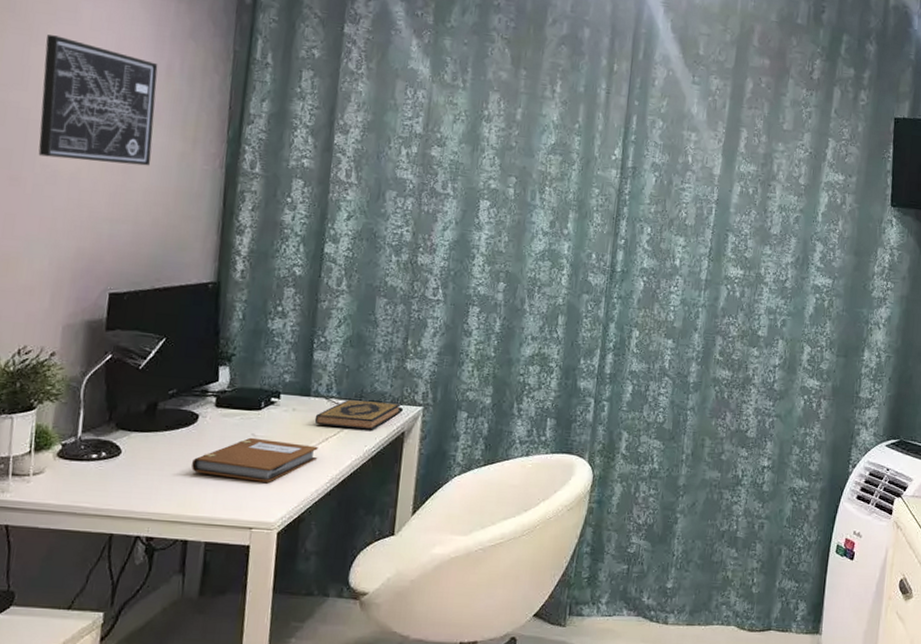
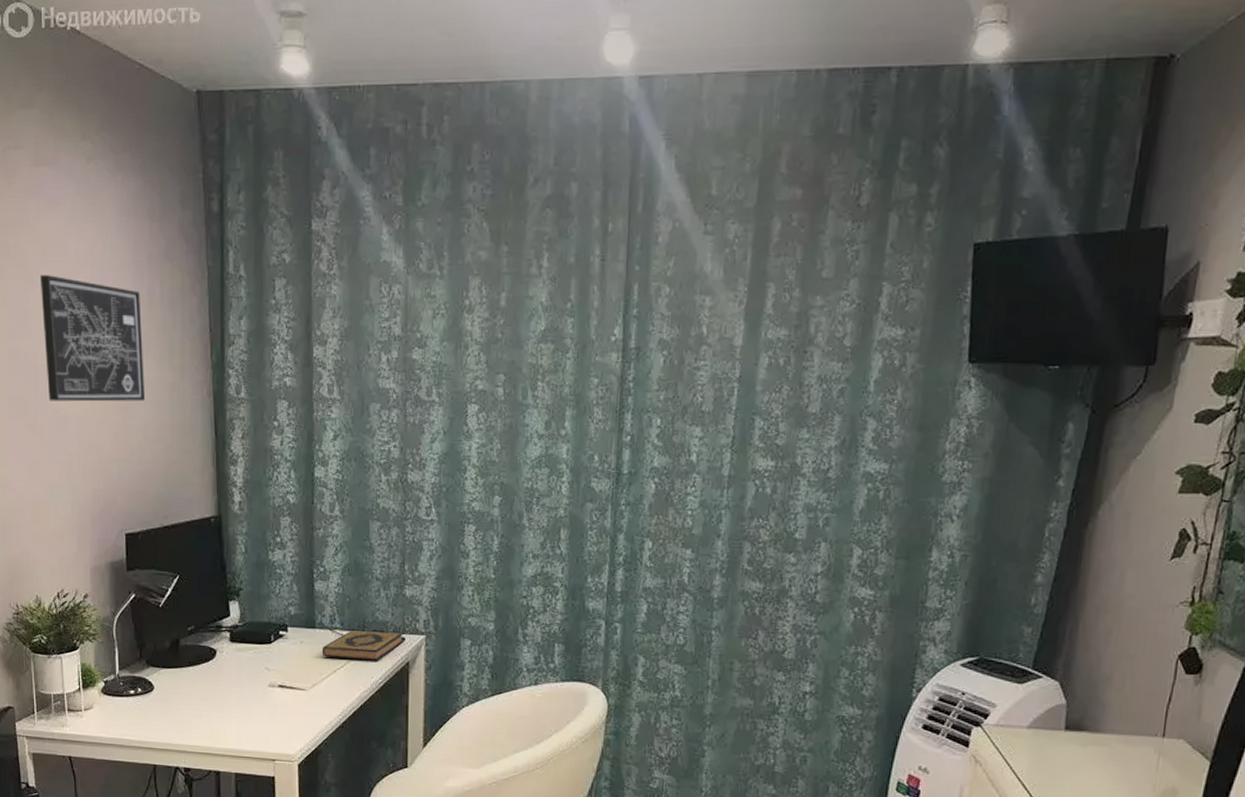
notebook: present [192,437,318,482] -> none [216,671,327,715]

